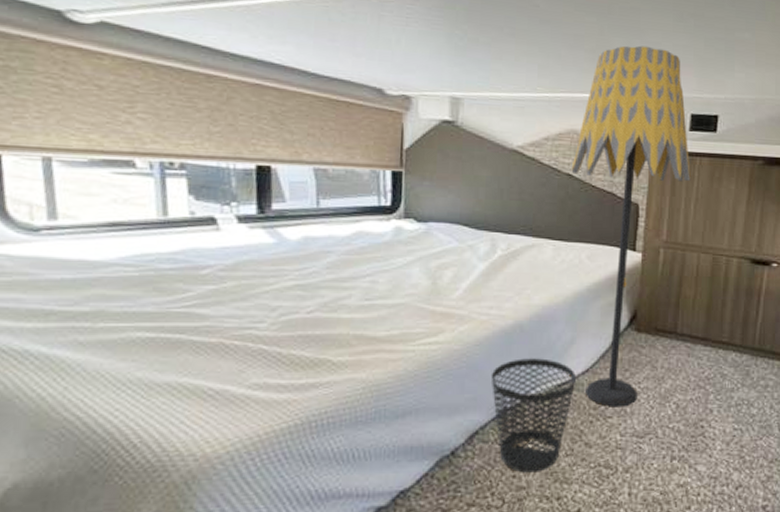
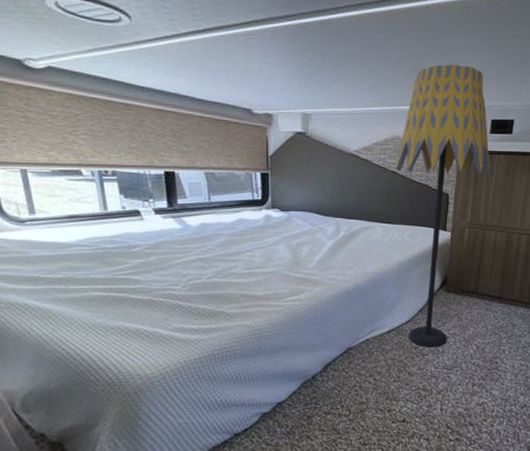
wastebasket: present [491,358,577,473] -> none [338,311,402,393]

